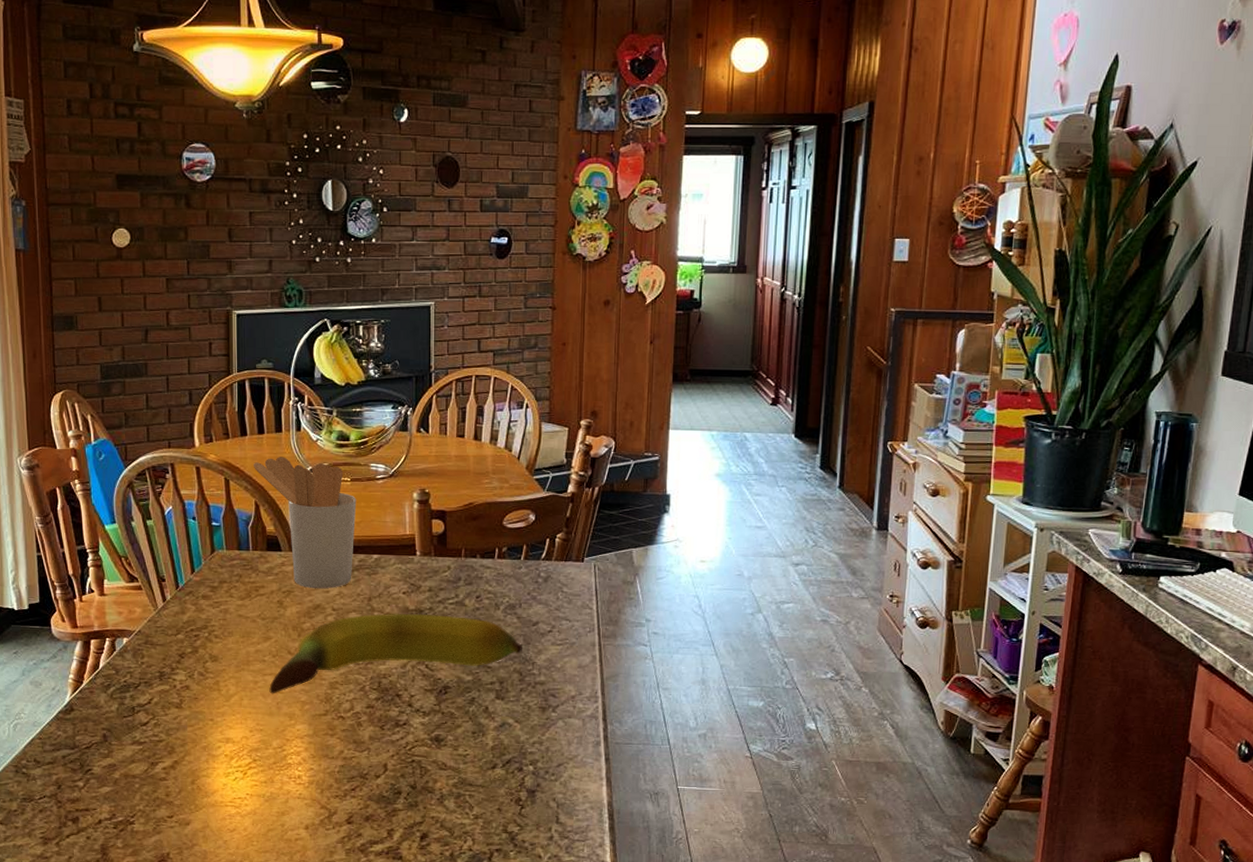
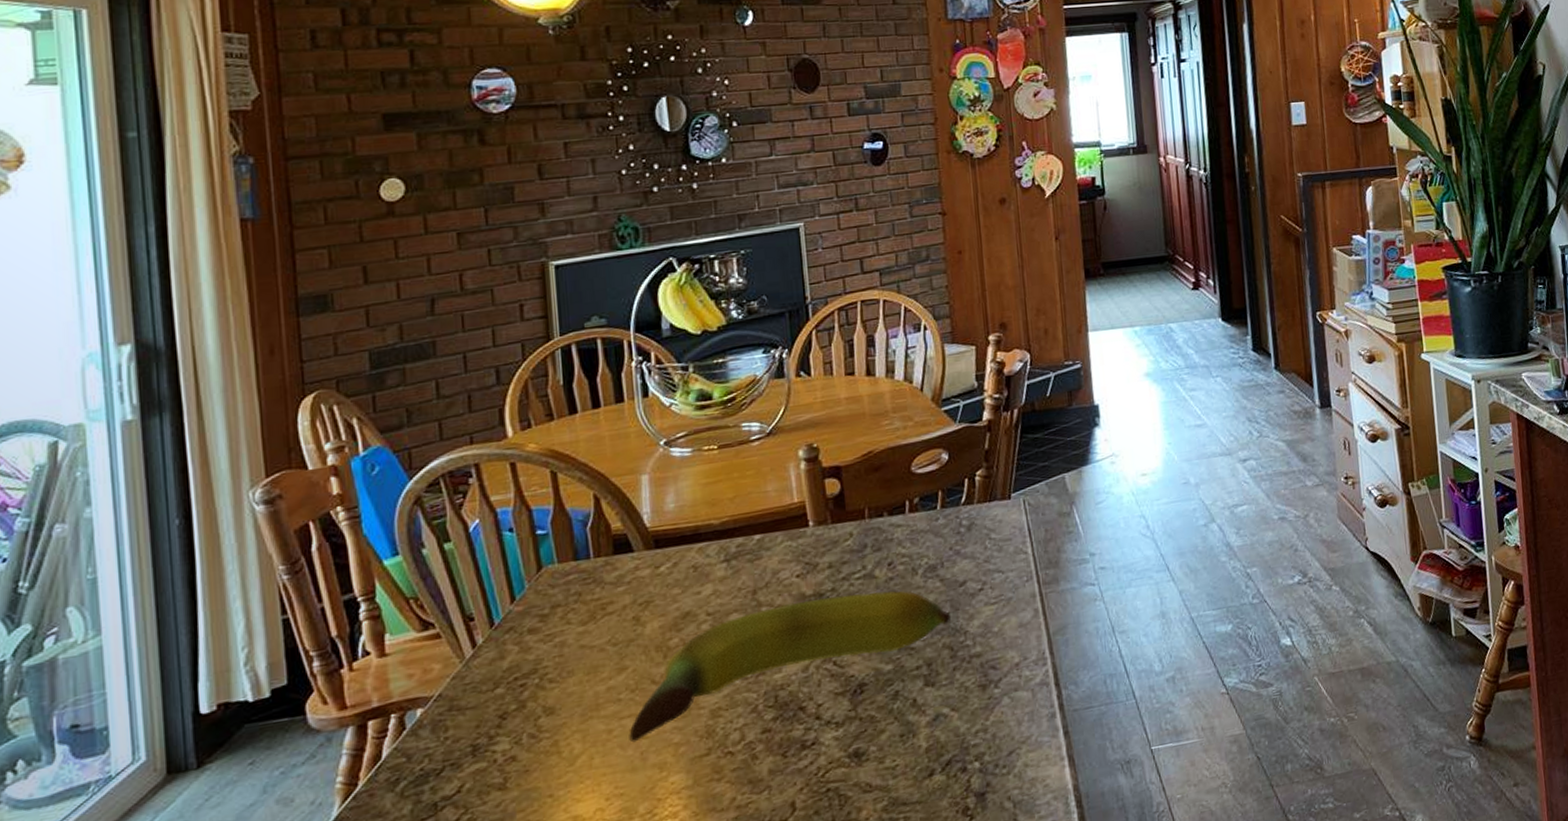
utensil holder: present [254,457,357,589] -> none [589,432,729,593]

